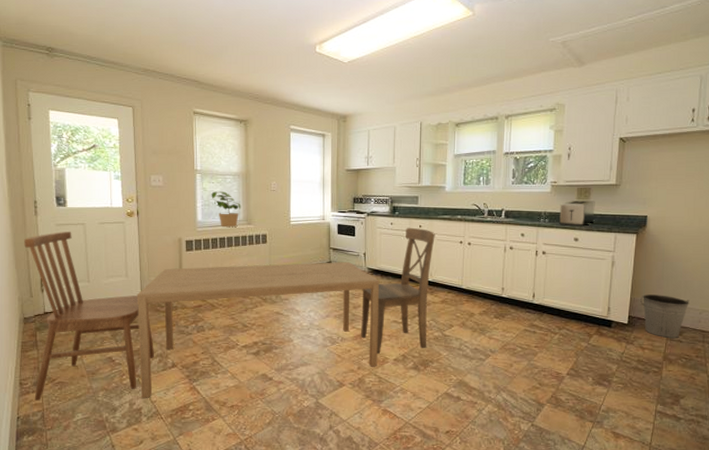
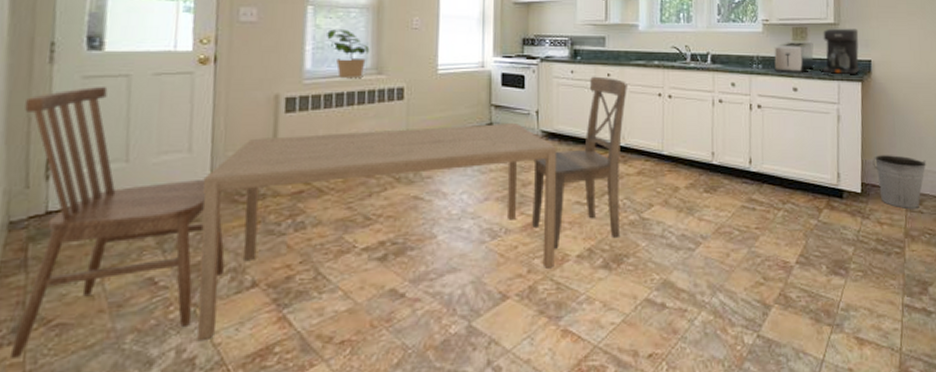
coffee maker: none [600,188,638,228] -> present [821,28,860,75]

